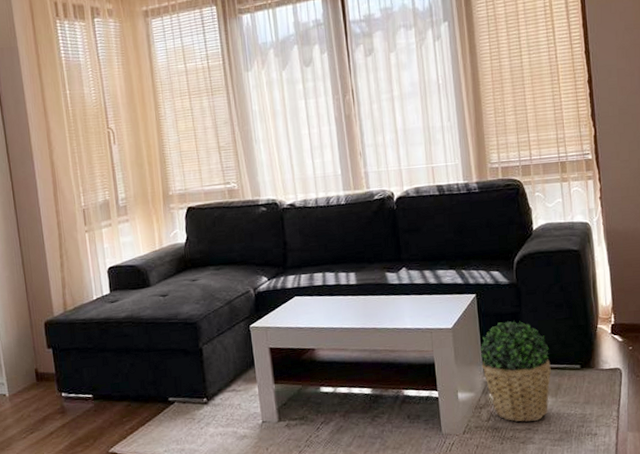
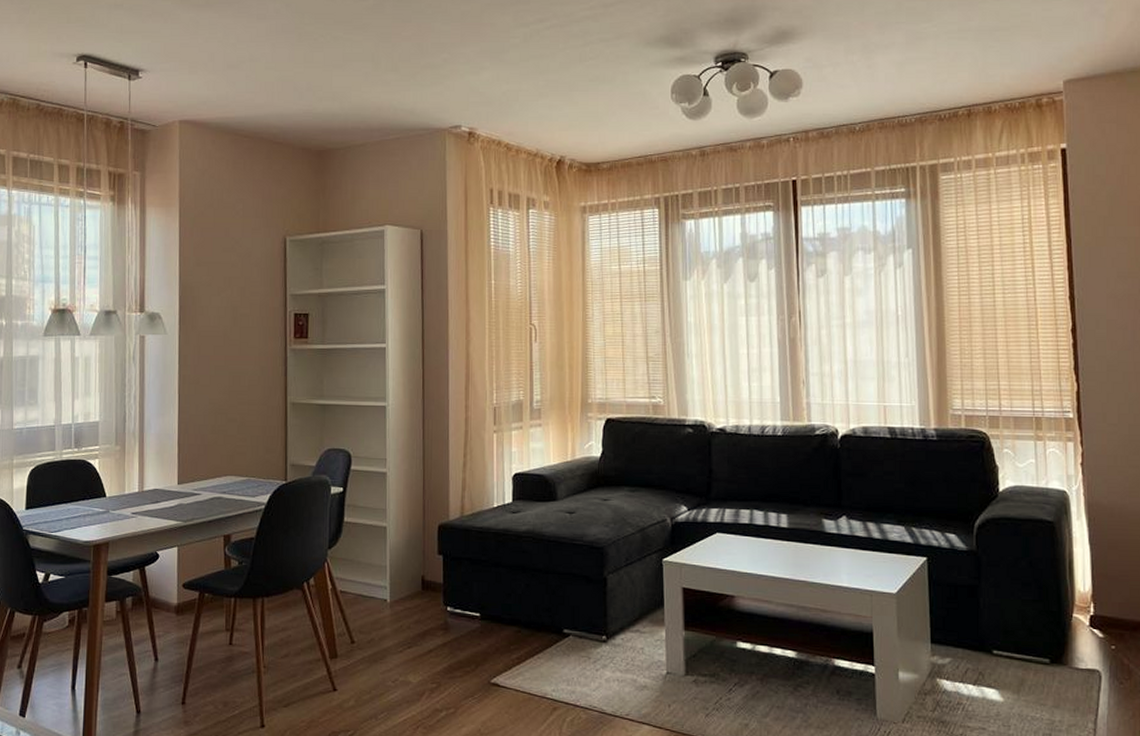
potted plant: present [480,320,551,422] -> none [928,593,1013,721]

